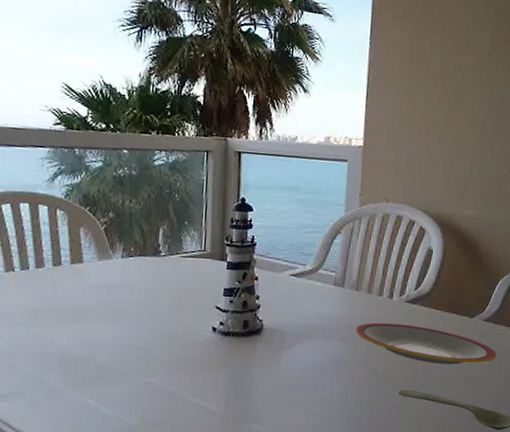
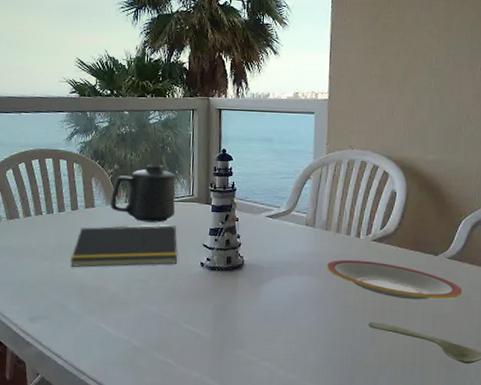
notepad: none [50,285,185,334] -> present [70,225,178,267]
mug: none [103,214,187,281] -> present [111,165,177,223]

